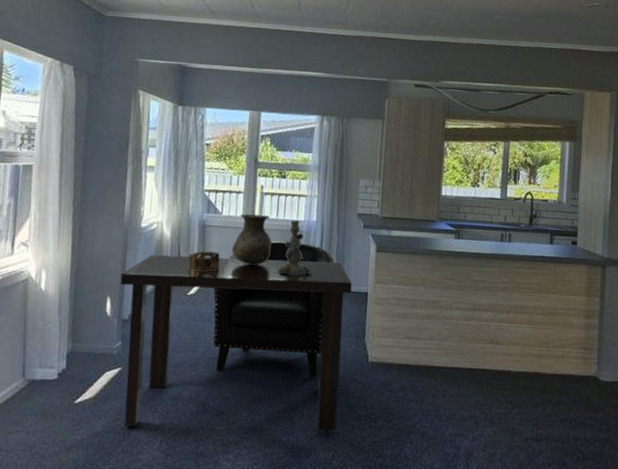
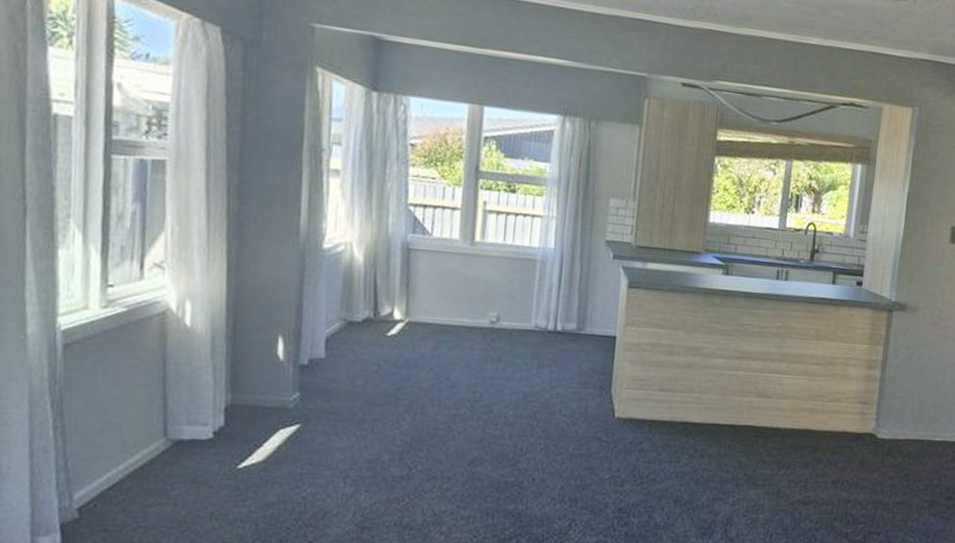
dining table: present [120,255,352,432] -> none [295,284,597,498]
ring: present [188,251,220,272] -> none [387,281,430,308]
chair: present [213,240,335,377] -> none [421,270,576,435]
vase: present [232,213,272,265] -> none [445,236,498,301]
candlestick: present [278,220,313,275] -> none [505,246,549,314]

